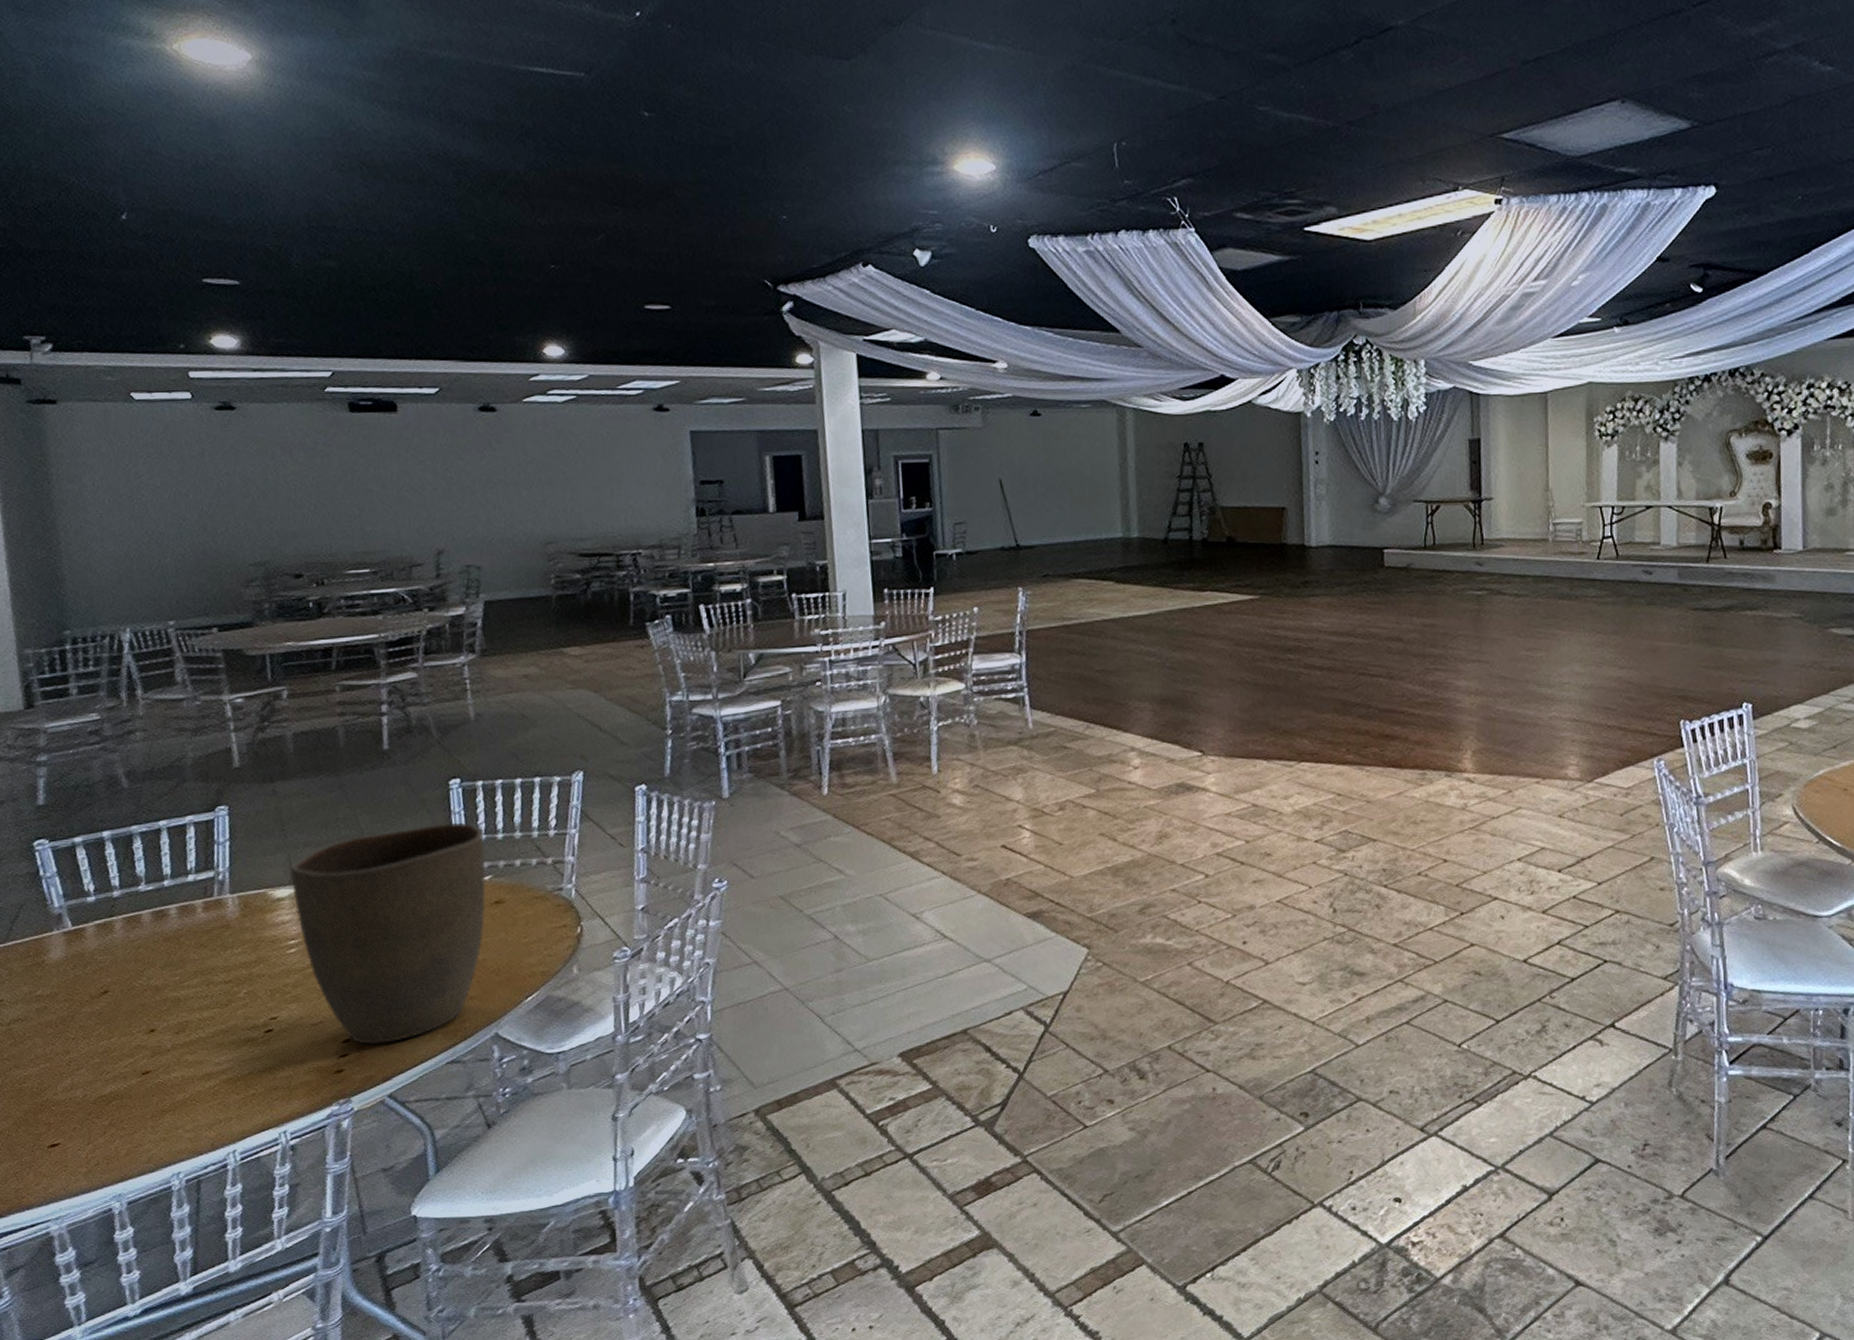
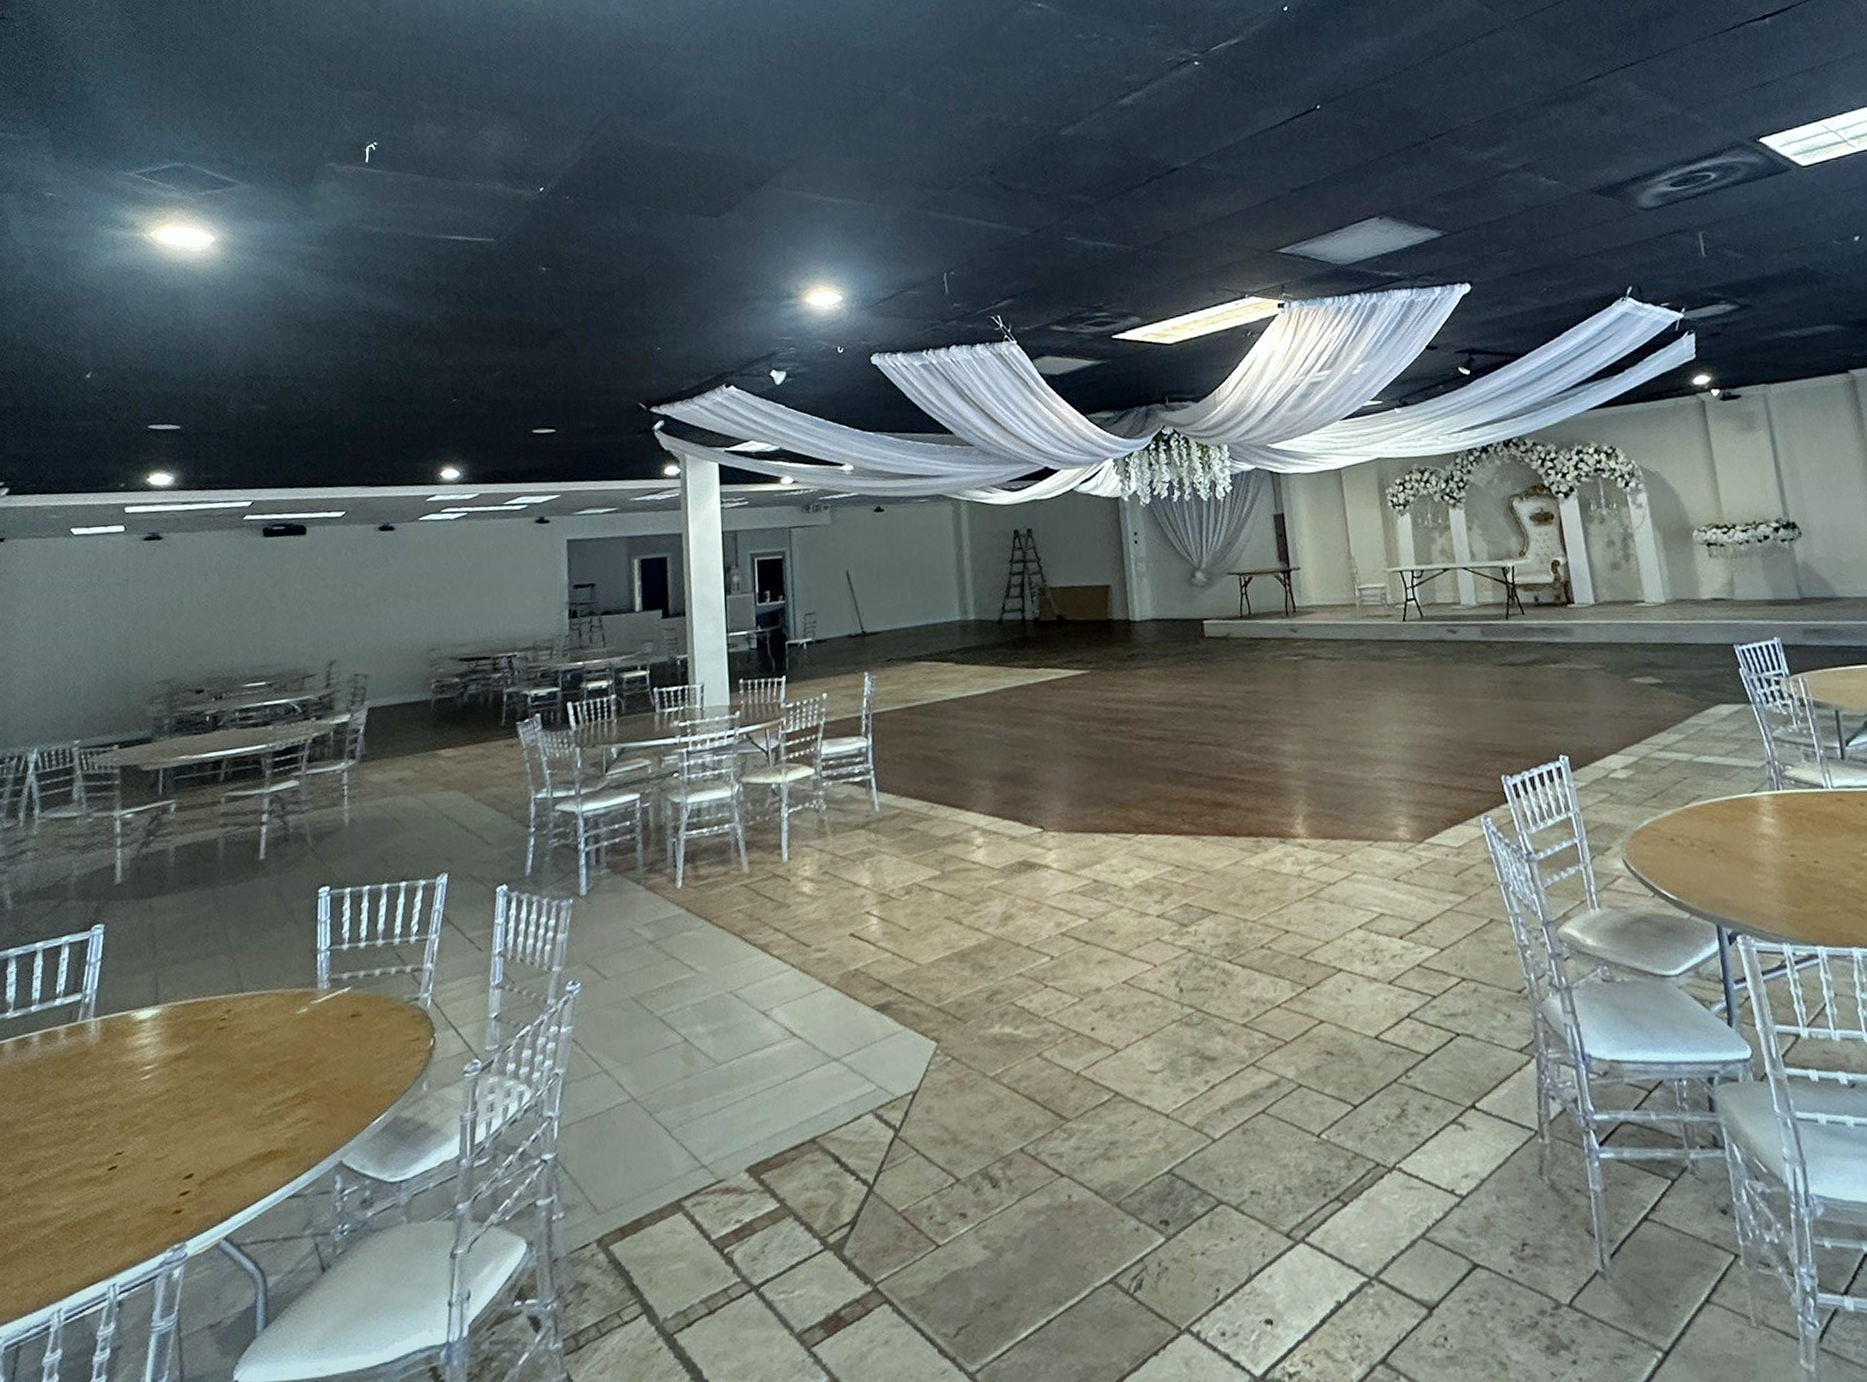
vase: present [289,822,486,1045] -> none [155,932,347,1180]

